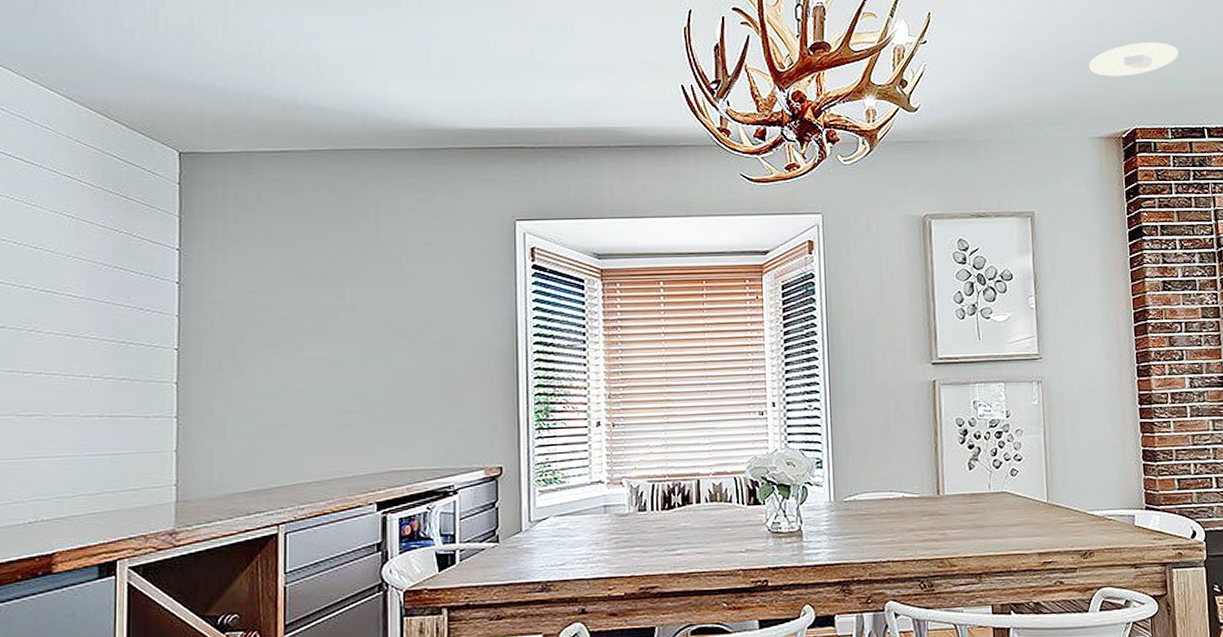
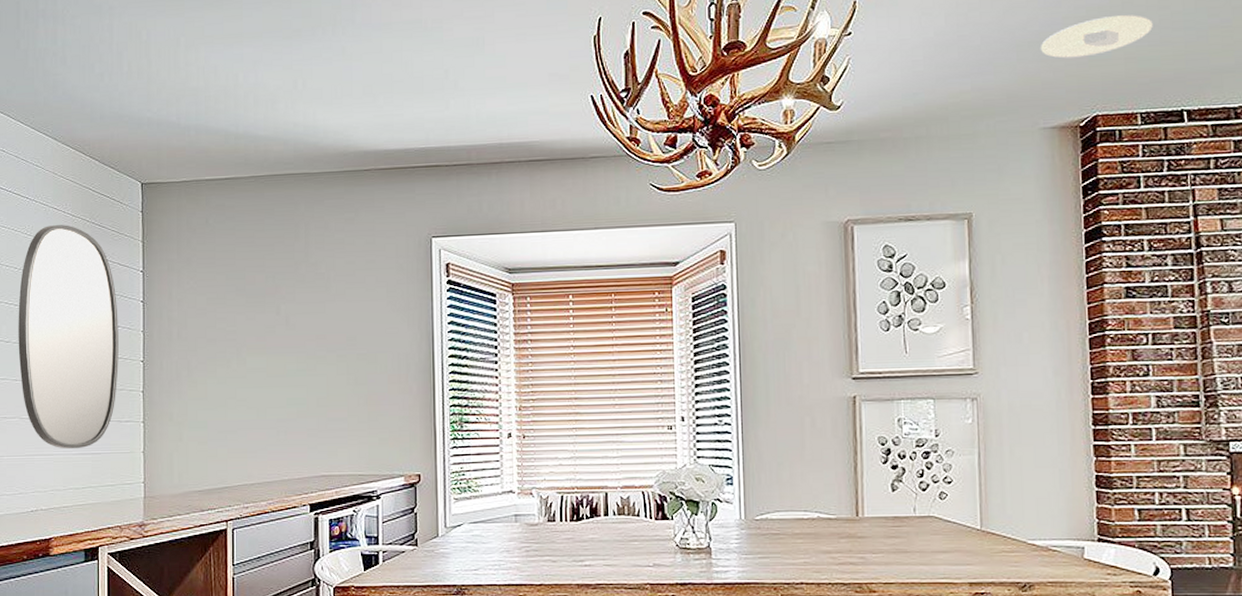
home mirror: none [16,195,147,450] -> present [18,225,119,449]

